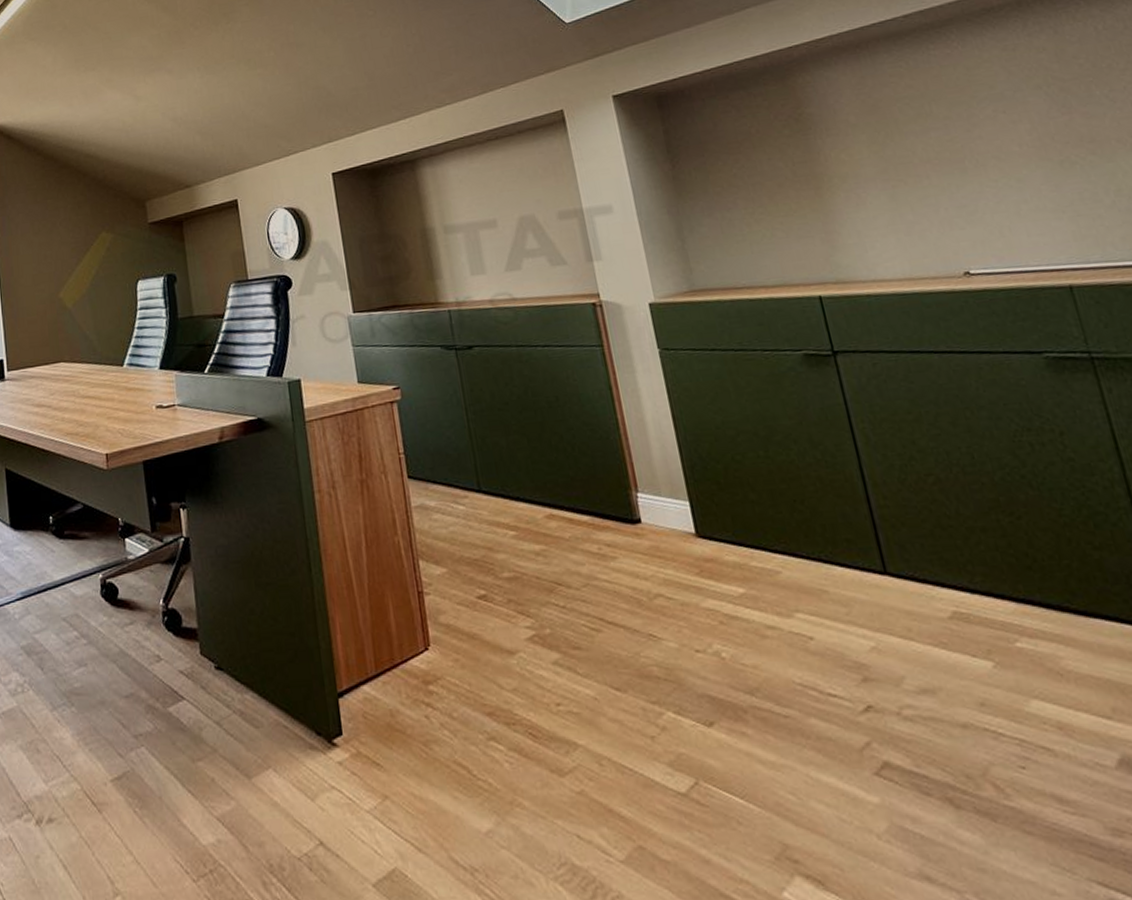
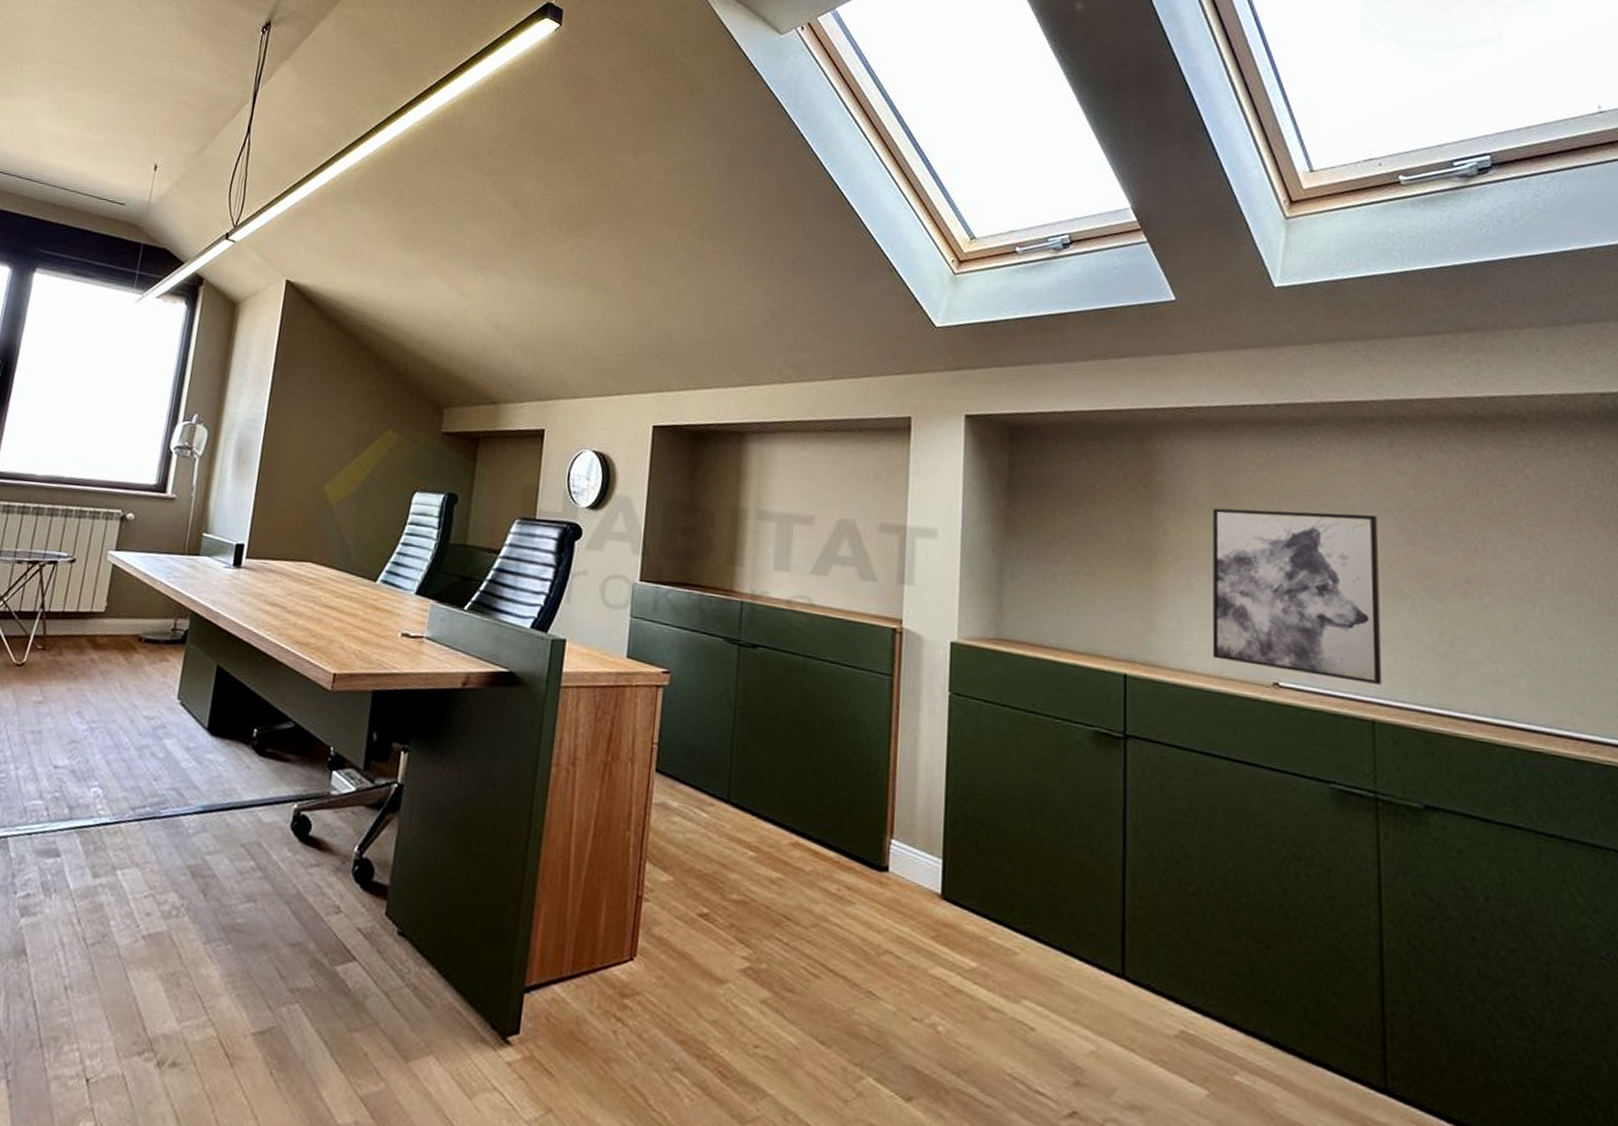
wall art: none [866,95,1071,263] -> present [1212,508,1383,685]

